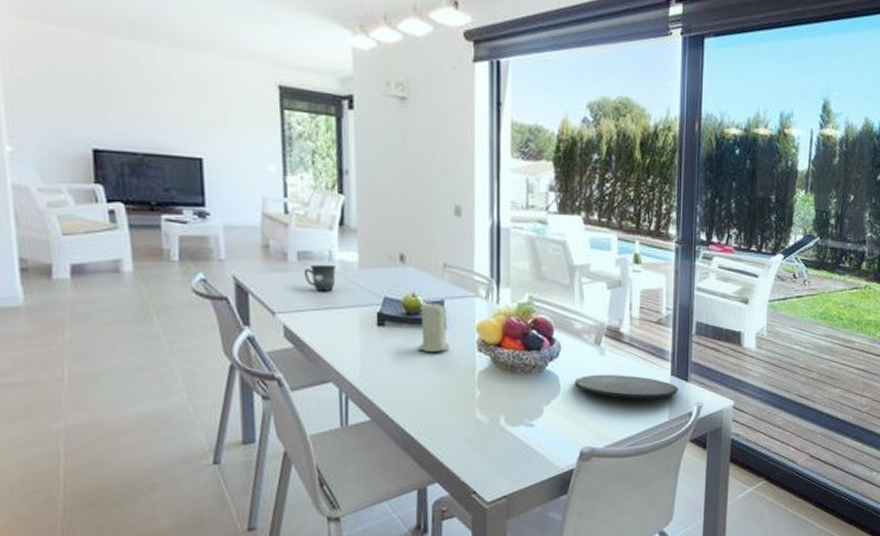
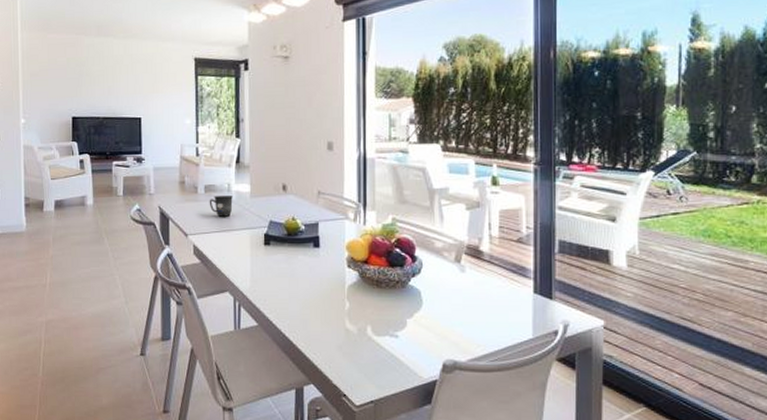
candle: present [417,301,450,352] -> none [296,223,323,267]
plate: present [574,374,678,399] -> none [436,290,542,315]

